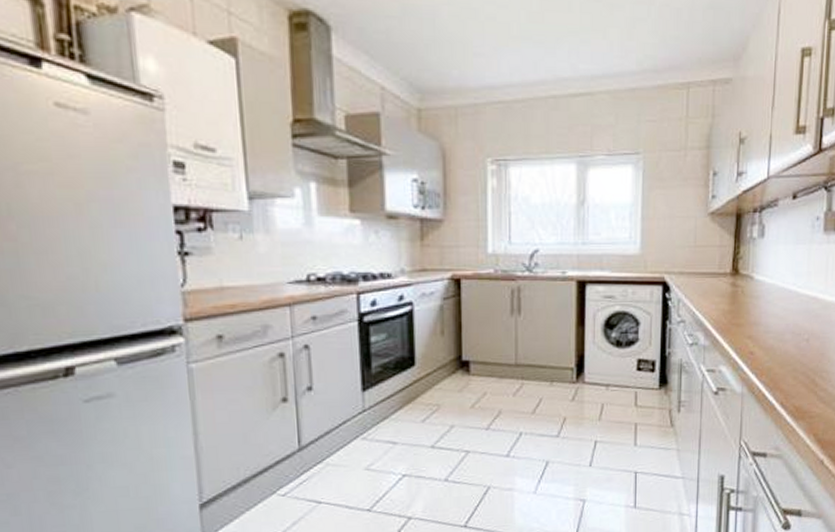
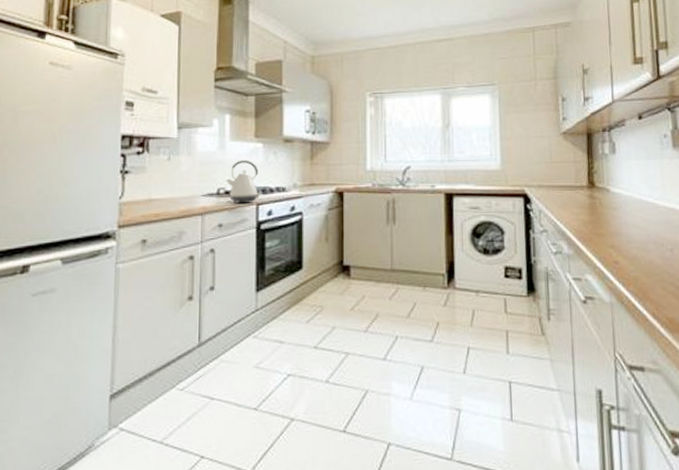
kettle: none [317,239,360,291] -> present [226,160,260,202]

